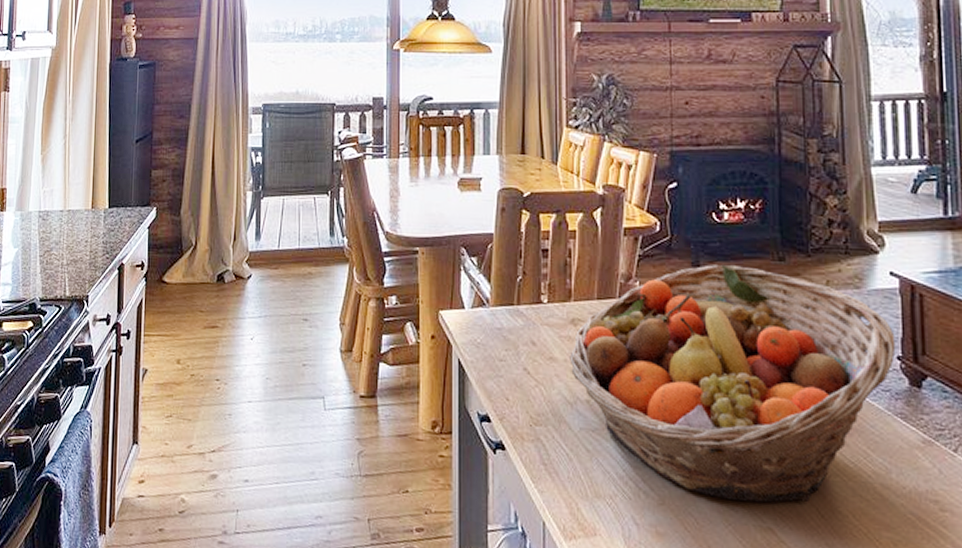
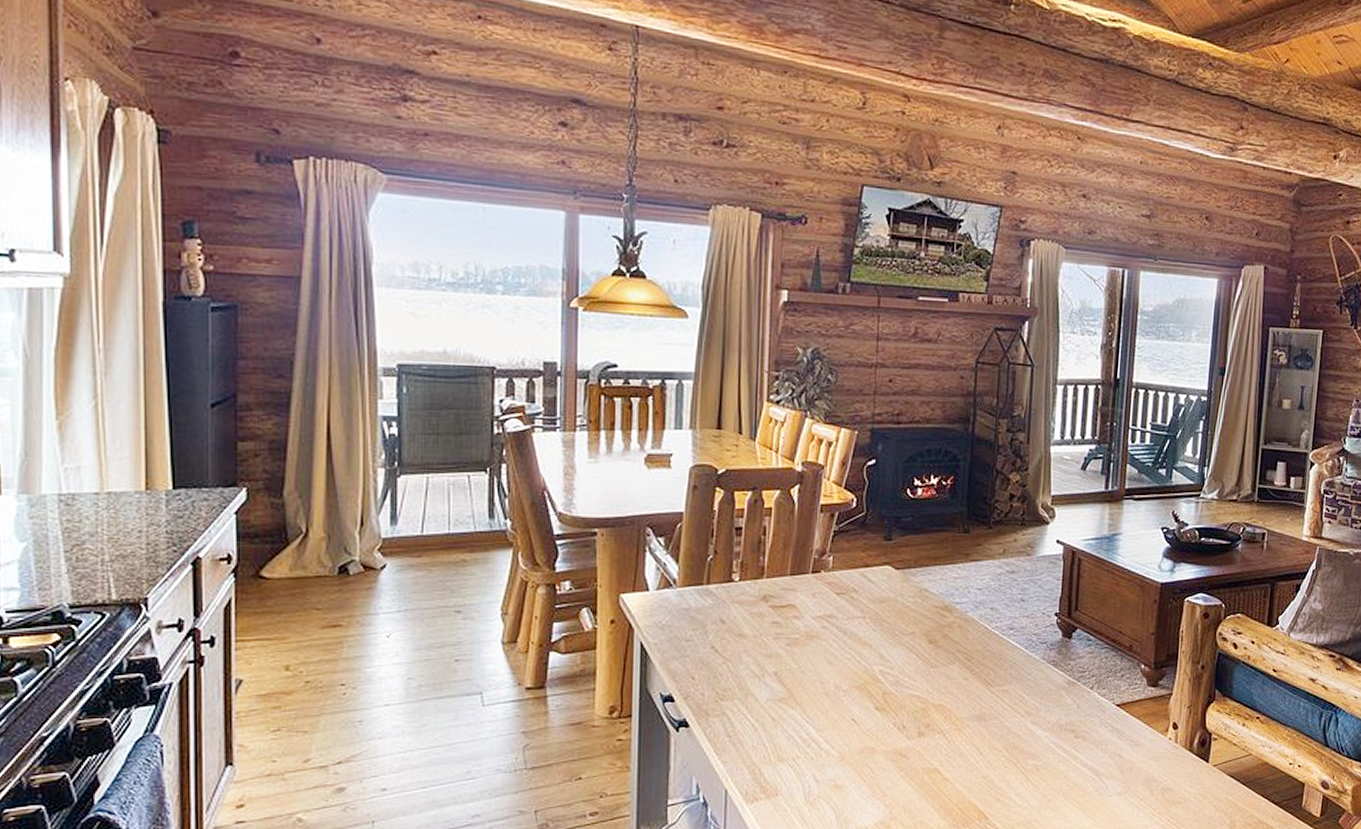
fruit basket: present [569,264,896,503] -> none [759,537,1055,748]

